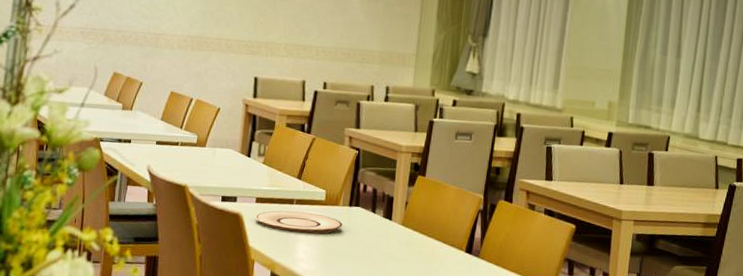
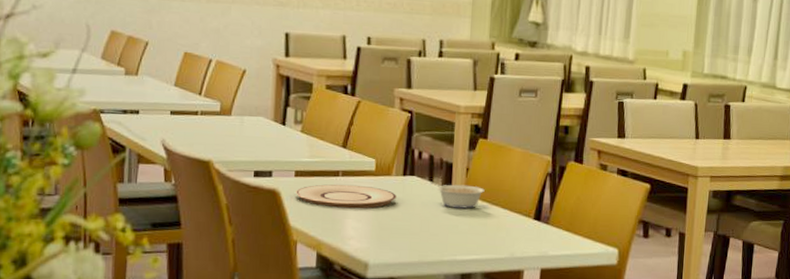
legume: none [372,212,421,240] -> present [430,181,485,210]

